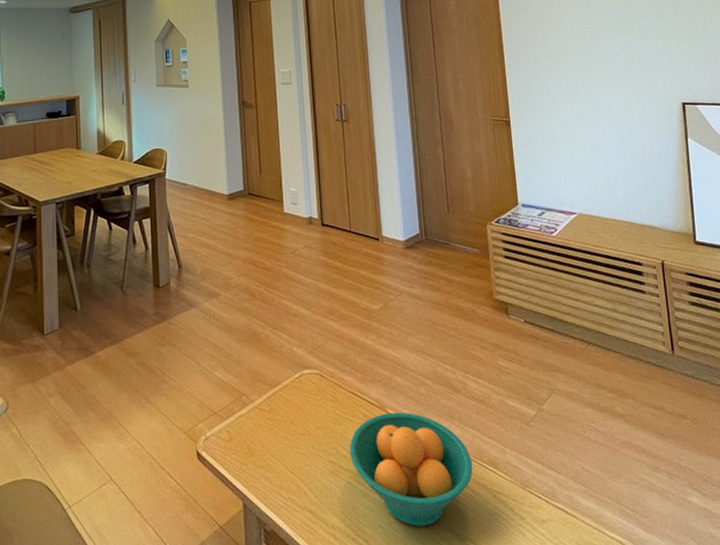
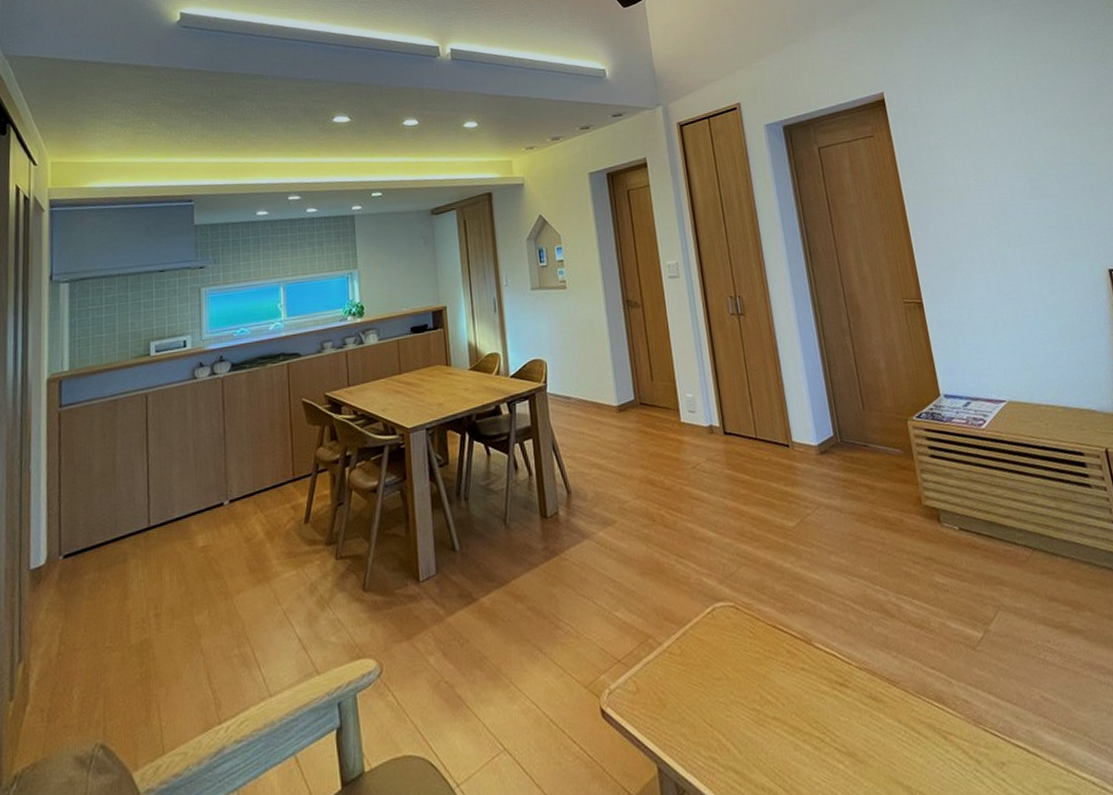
fruit bowl: present [349,412,473,527] -> none [774,644,918,781]

